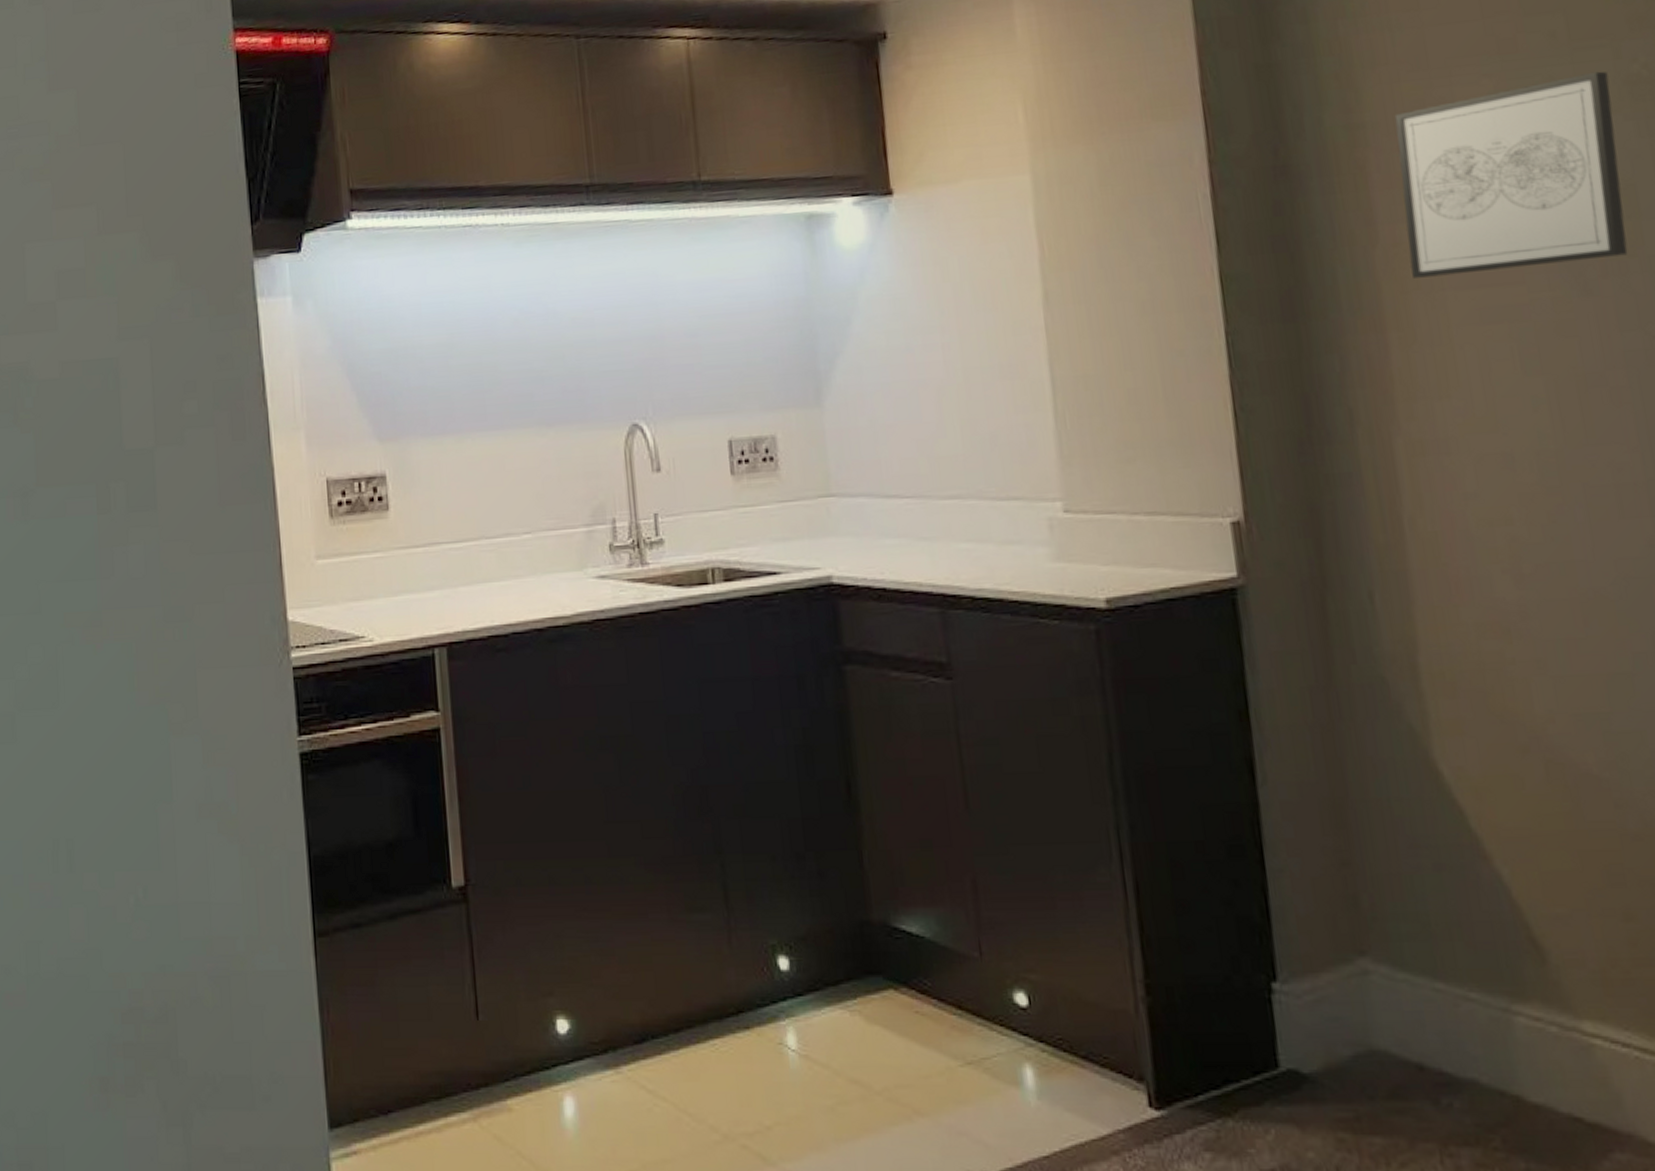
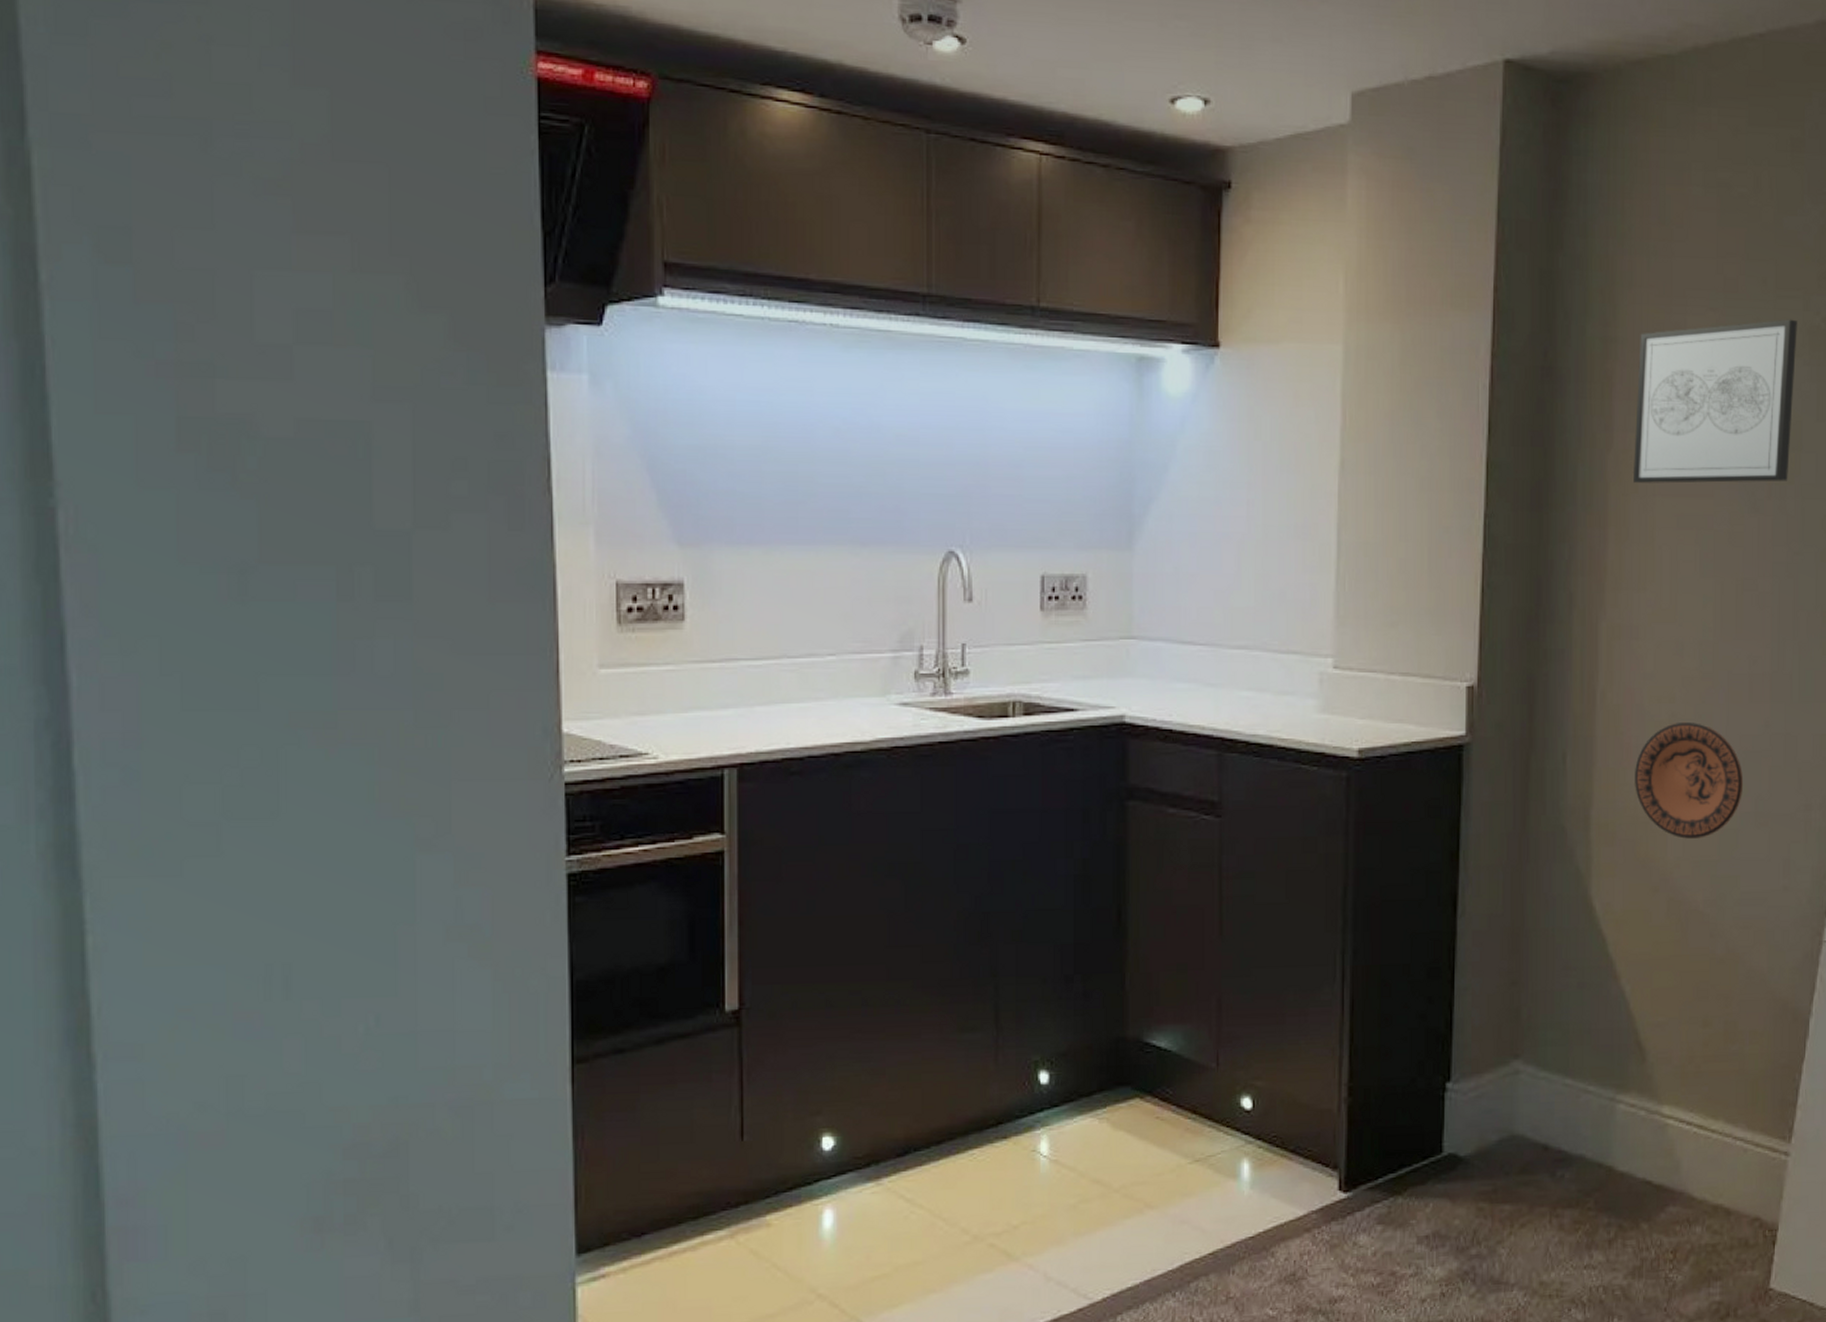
decorative plate: none [1470,546,1632,687] -> present [1635,721,1744,839]

